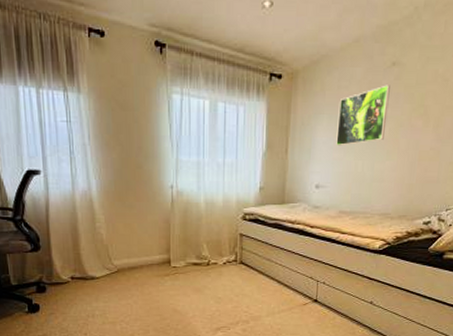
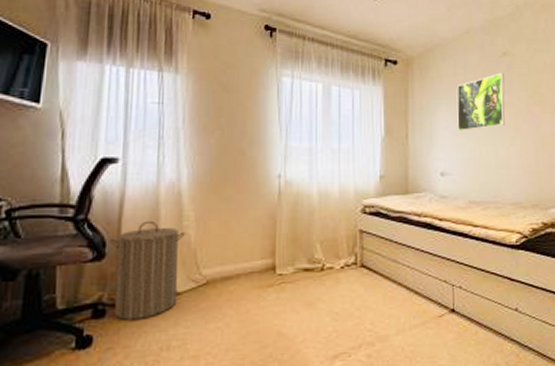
laundry hamper: none [41,221,98,295] -> present [108,220,185,320]

